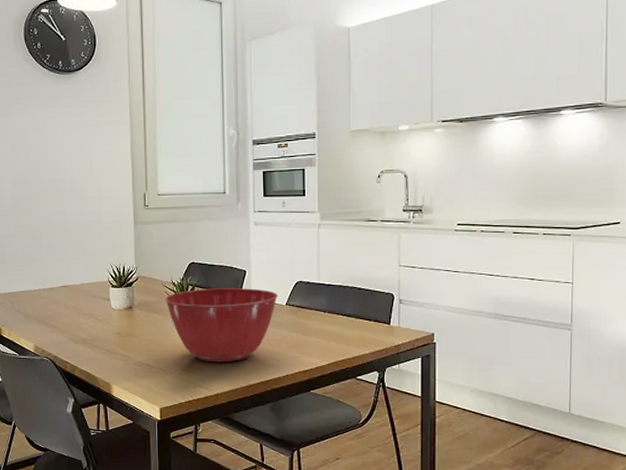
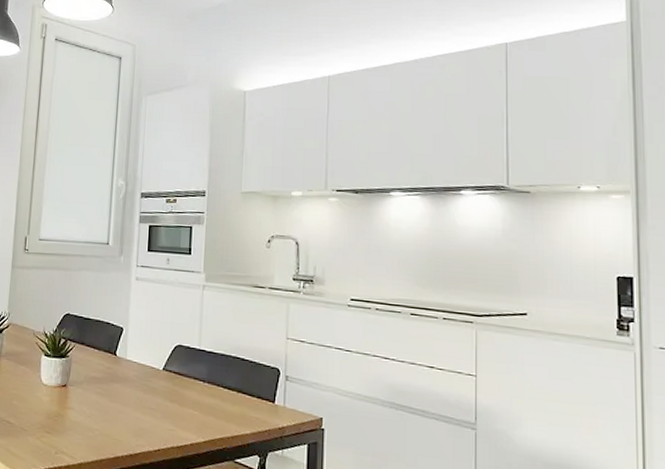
mixing bowl: present [164,288,279,363] -> none [34,343,156,428]

